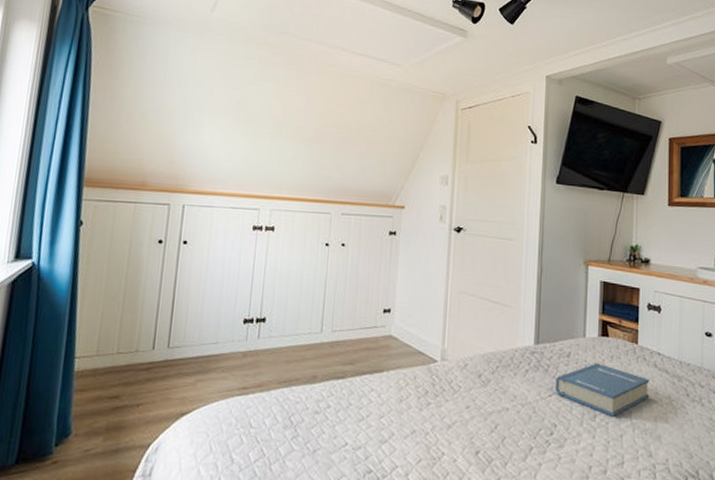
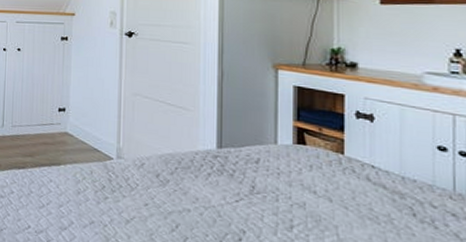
hardback book: present [556,362,650,417] -> none [243,171,362,230]

